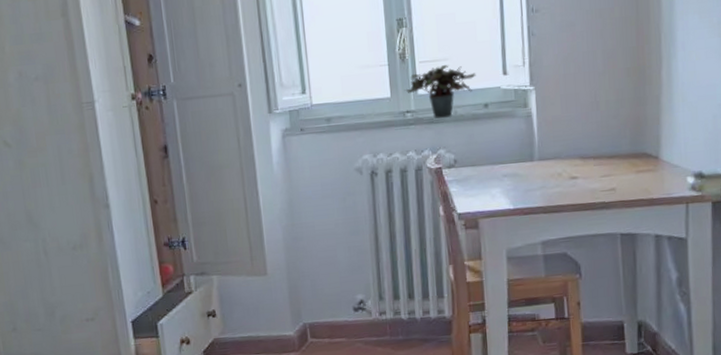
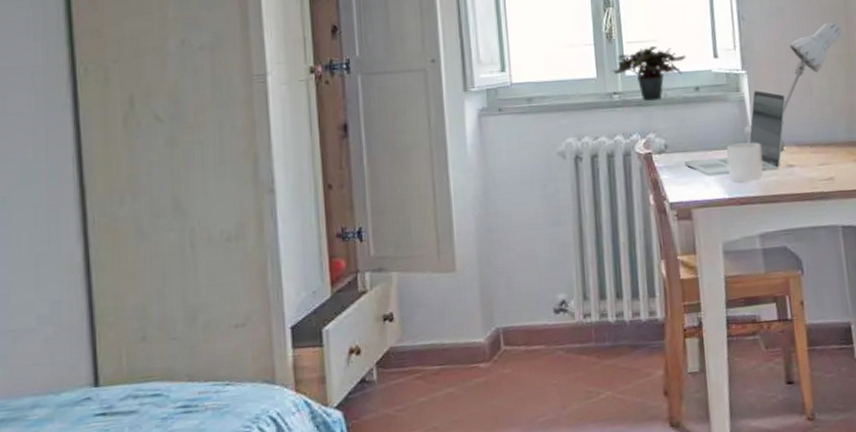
laptop: none [472,106,572,189] -> present [684,91,786,177]
mug: none [513,156,547,195] -> present [726,142,763,183]
desk lamp: none [529,34,632,164] -> present [743,21,842,152]

